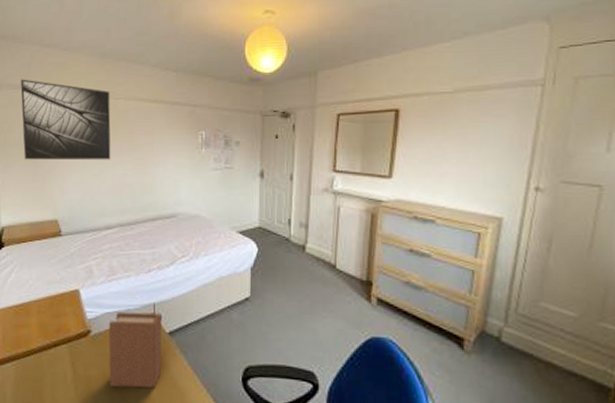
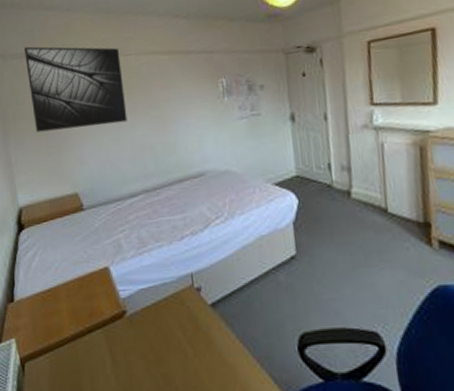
book: present [108,311,162,388] -> none [145,283,209,371]

